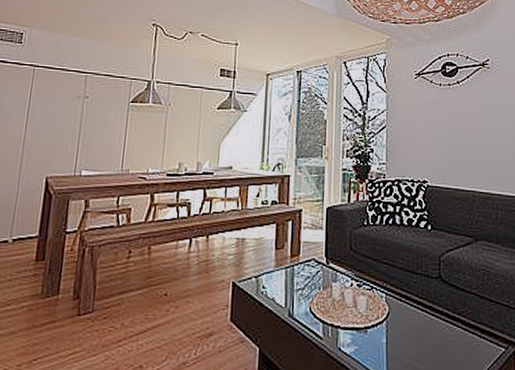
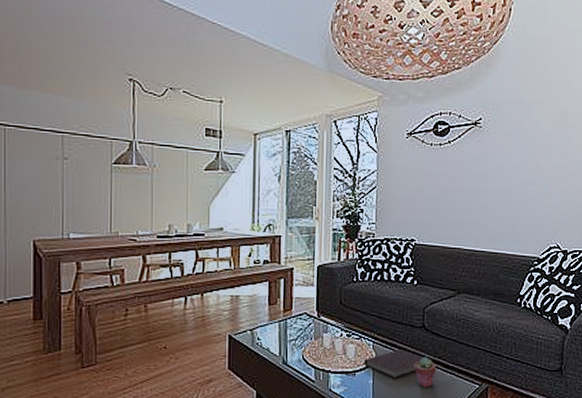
notebook: none [376,302,442,338] -> present [364,349,424,379]
potted succulent: none [431,312,457,350] -> present [414,357,437,388]

